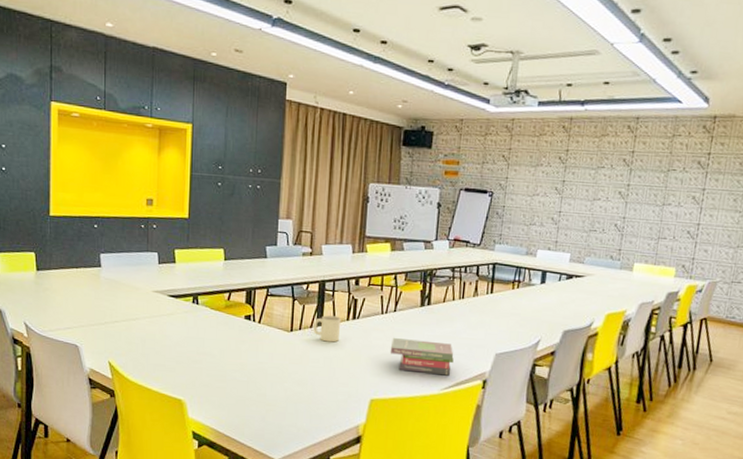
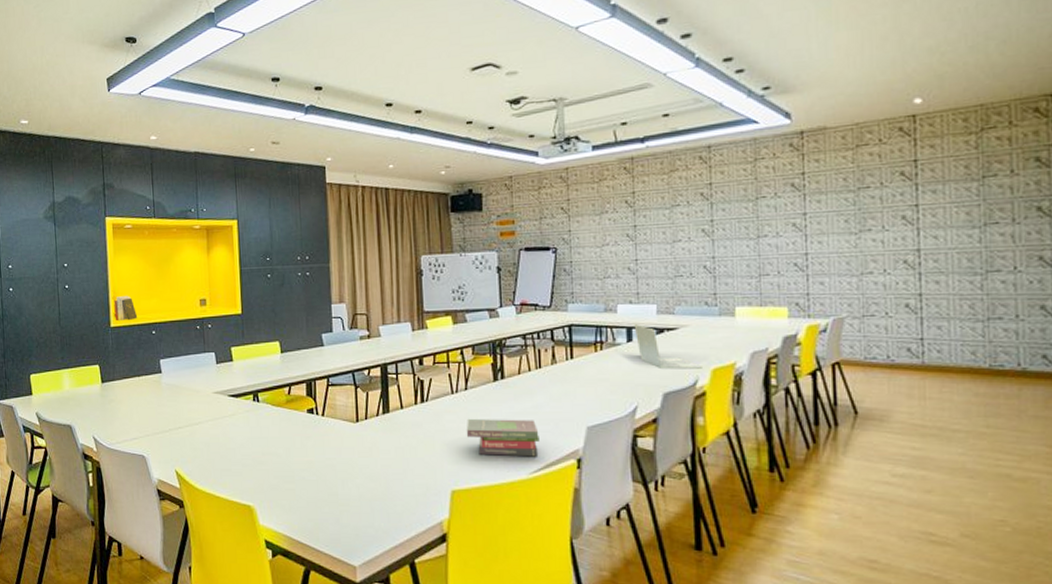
books: none [55,185,80,211] -> present [114,295,138,322]
mug: present [313,315,342,343] -> none [380,401,409,430]
laptop: none [548,269,599,313] -> present [634,324,702,370]

